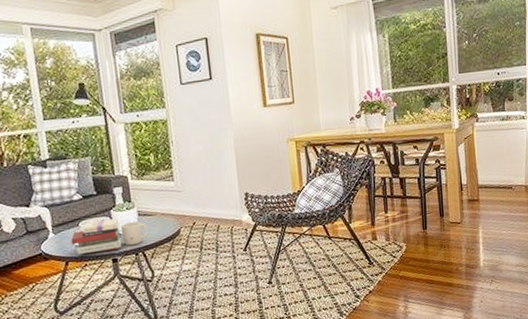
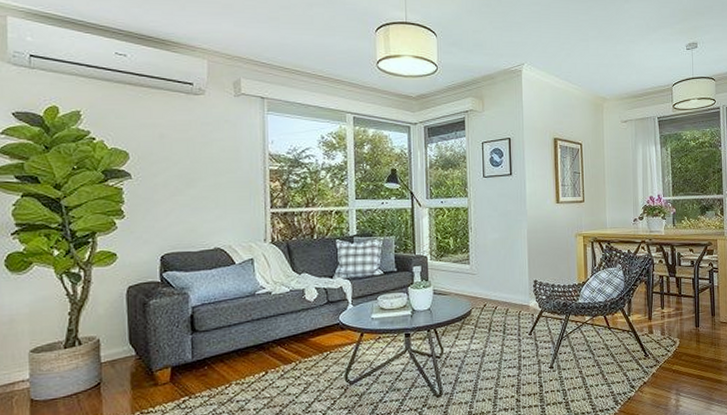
books: present [71,218,123,254] -> none [368,295,416,327]
mug: present [120,221,149,246] -> none [416,299,442,322]

